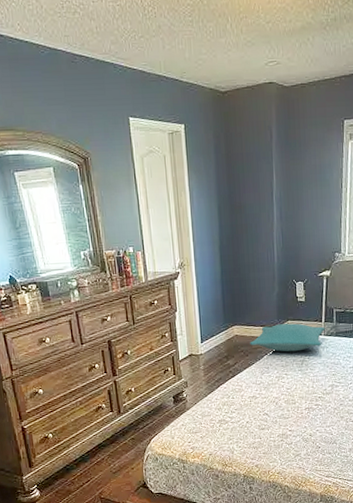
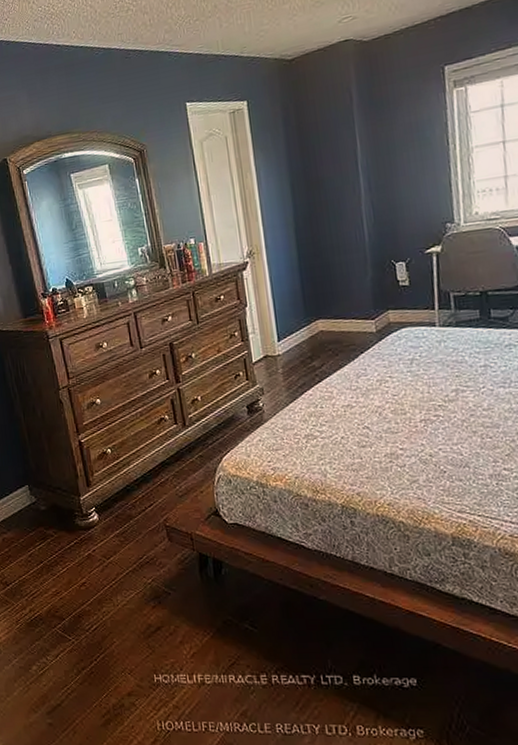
pillow: present [250,323,325,352] -> none [339,312,440,349]

